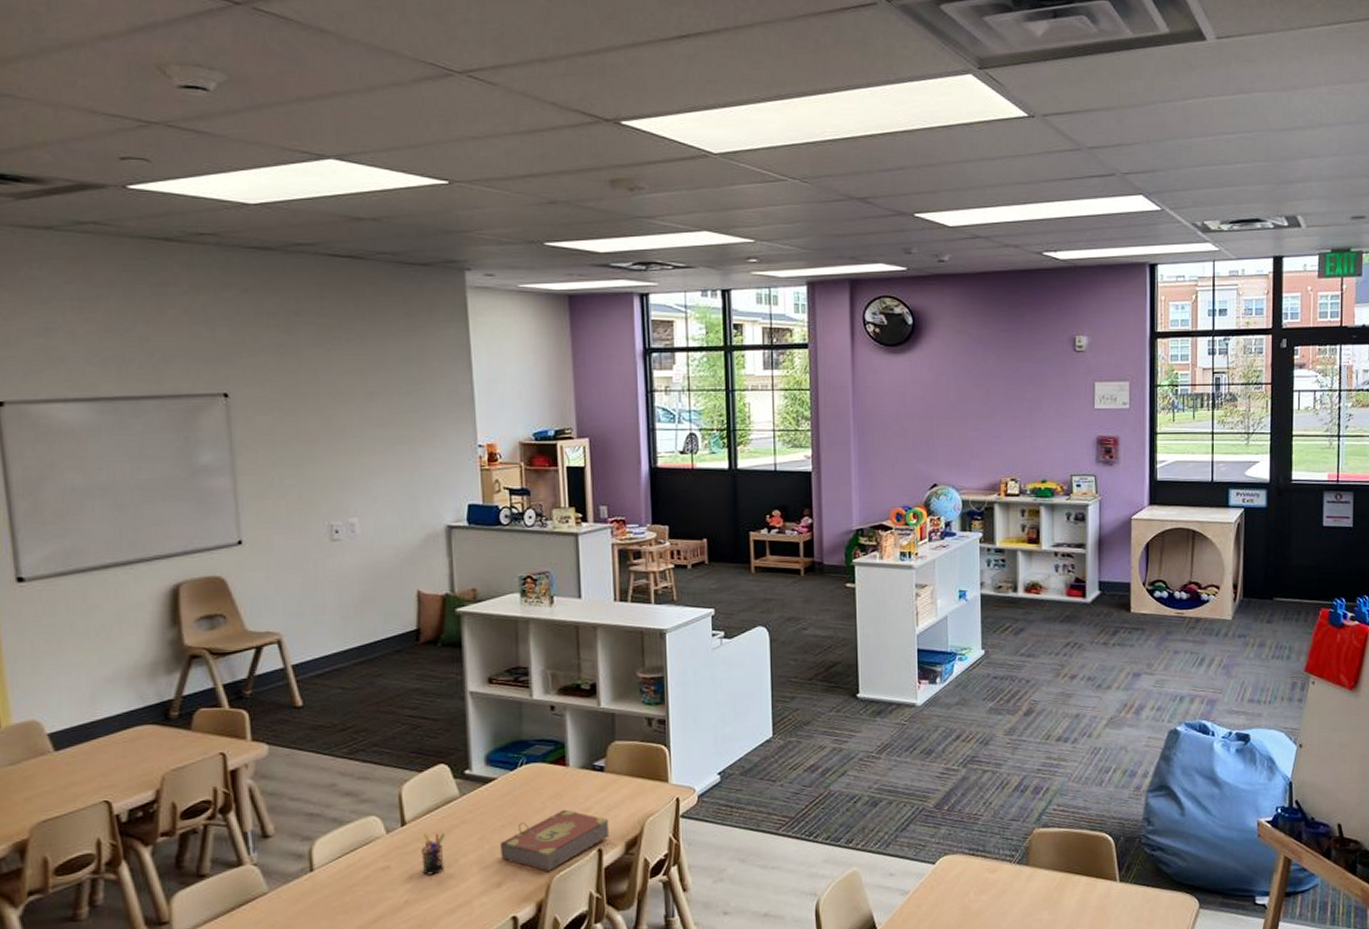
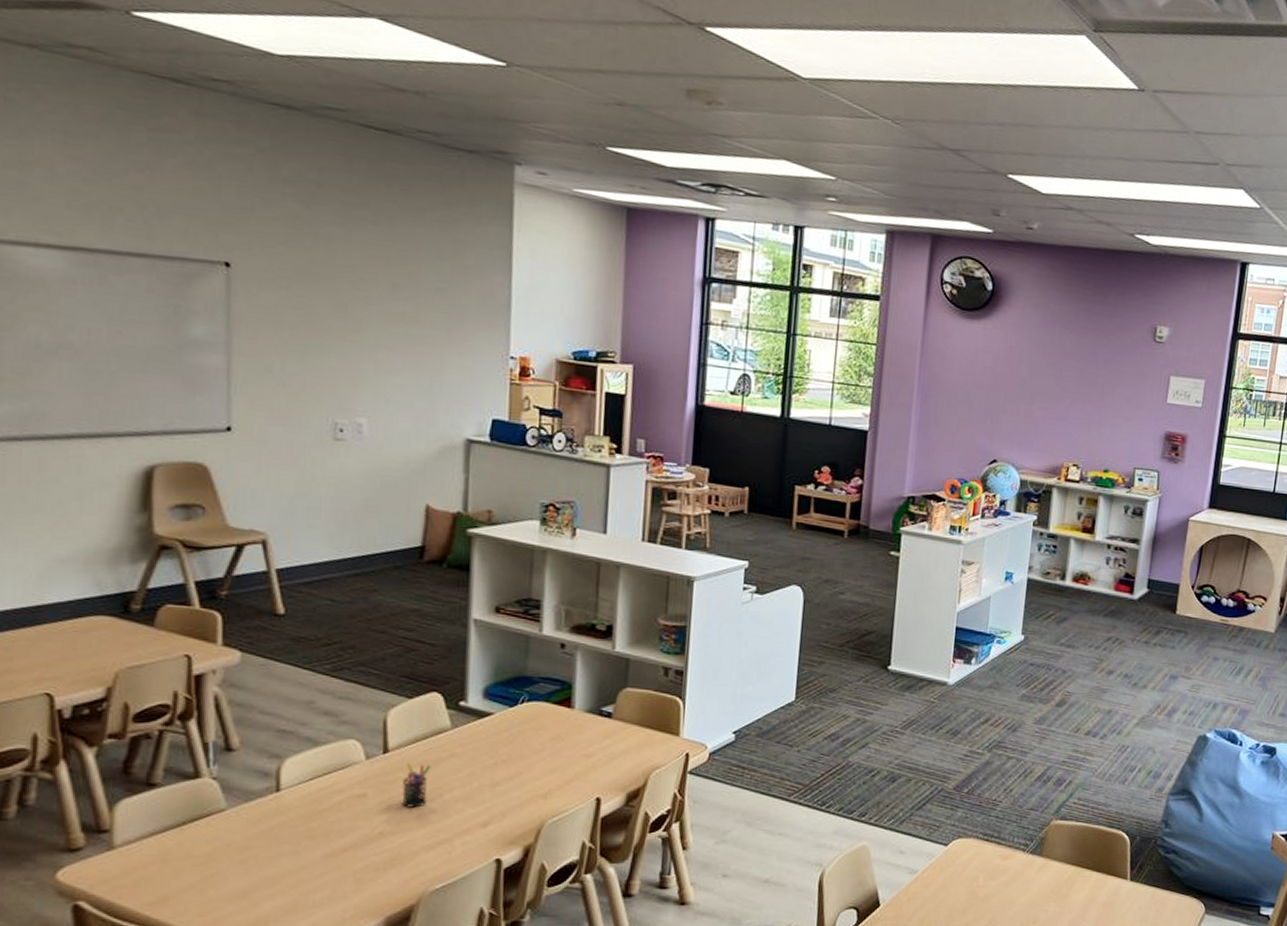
book: present [501,809,610,872] -> none [490,753,612,817]

